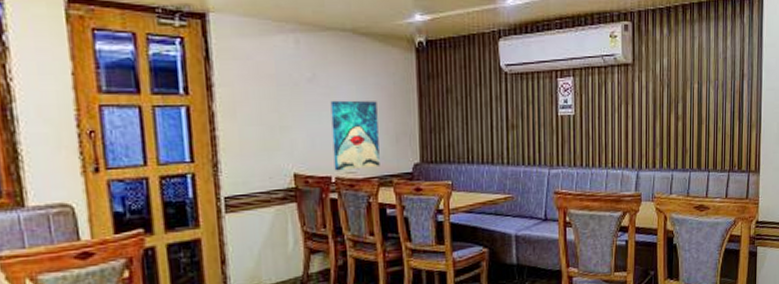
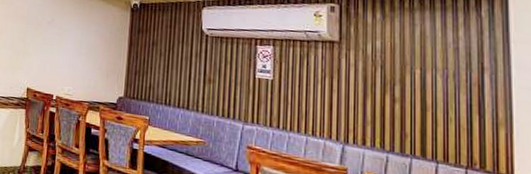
wall art: present [330,100,380,171] -> none [56,39,95,95]

